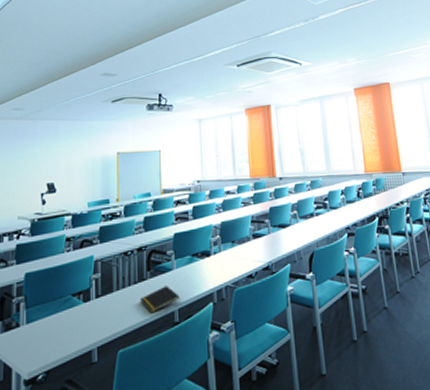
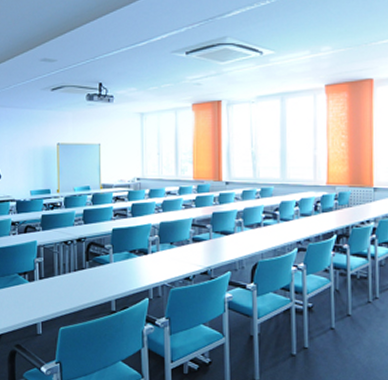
notepad: present [140,286,180,314] -> none [80,277,117,300]

